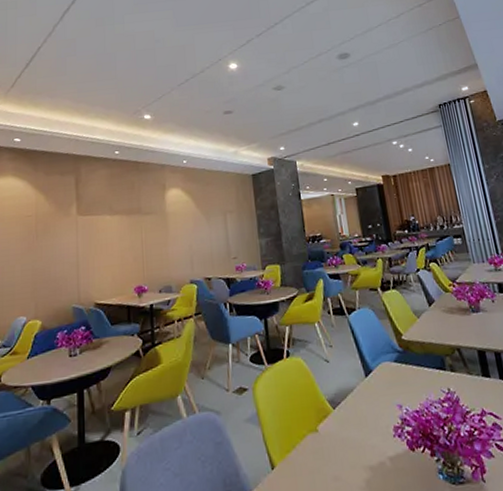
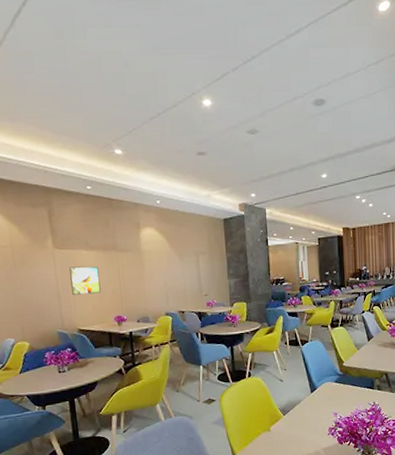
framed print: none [91,232,122,265] -> present [69,266,101,296]

